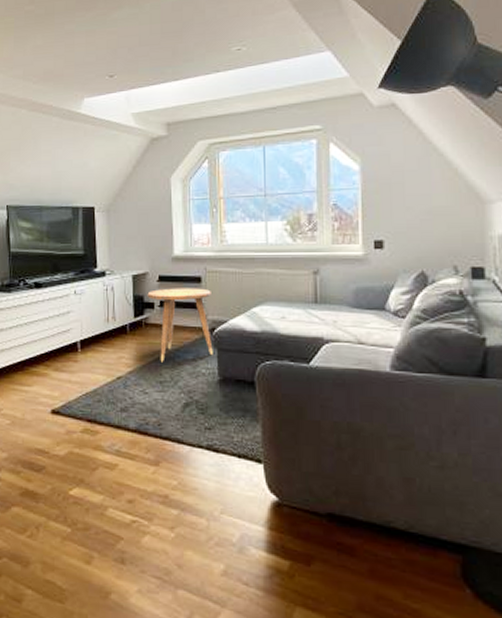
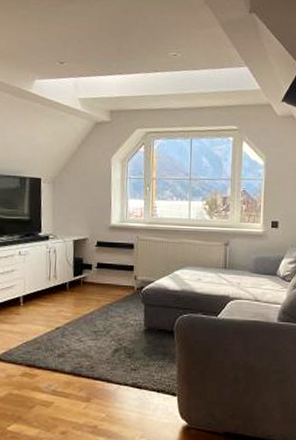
side table: present [147,288,213,362] -> none [86,252,142,315]

